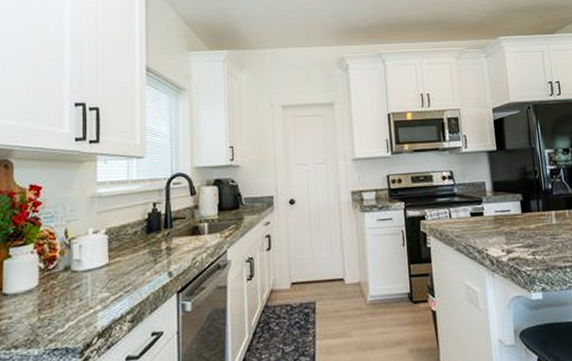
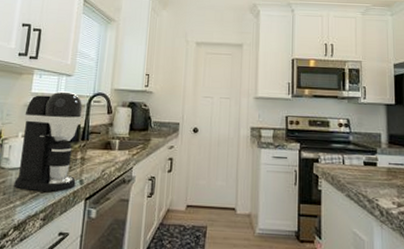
coffee maker: none [91,176,164,292] -> present [14,91,83,193]

